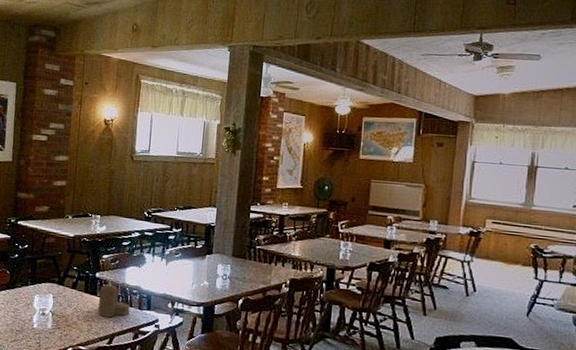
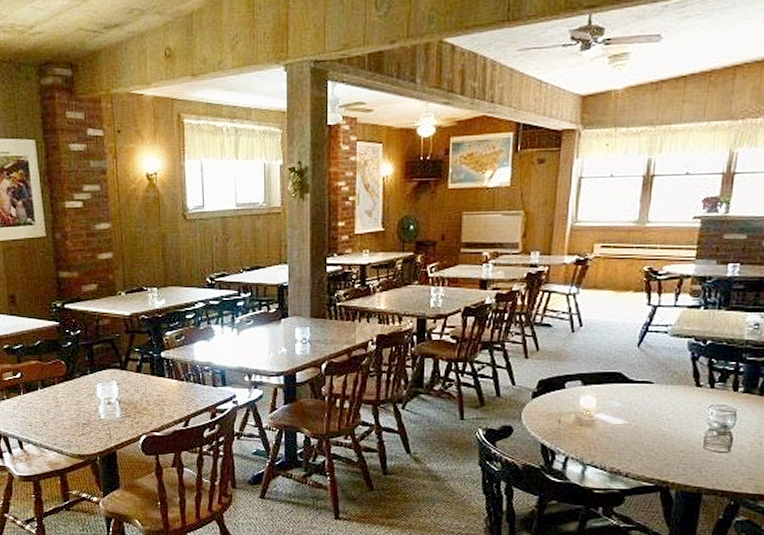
candle: present [98,281,130,318] -> none [167,360,203,399]

